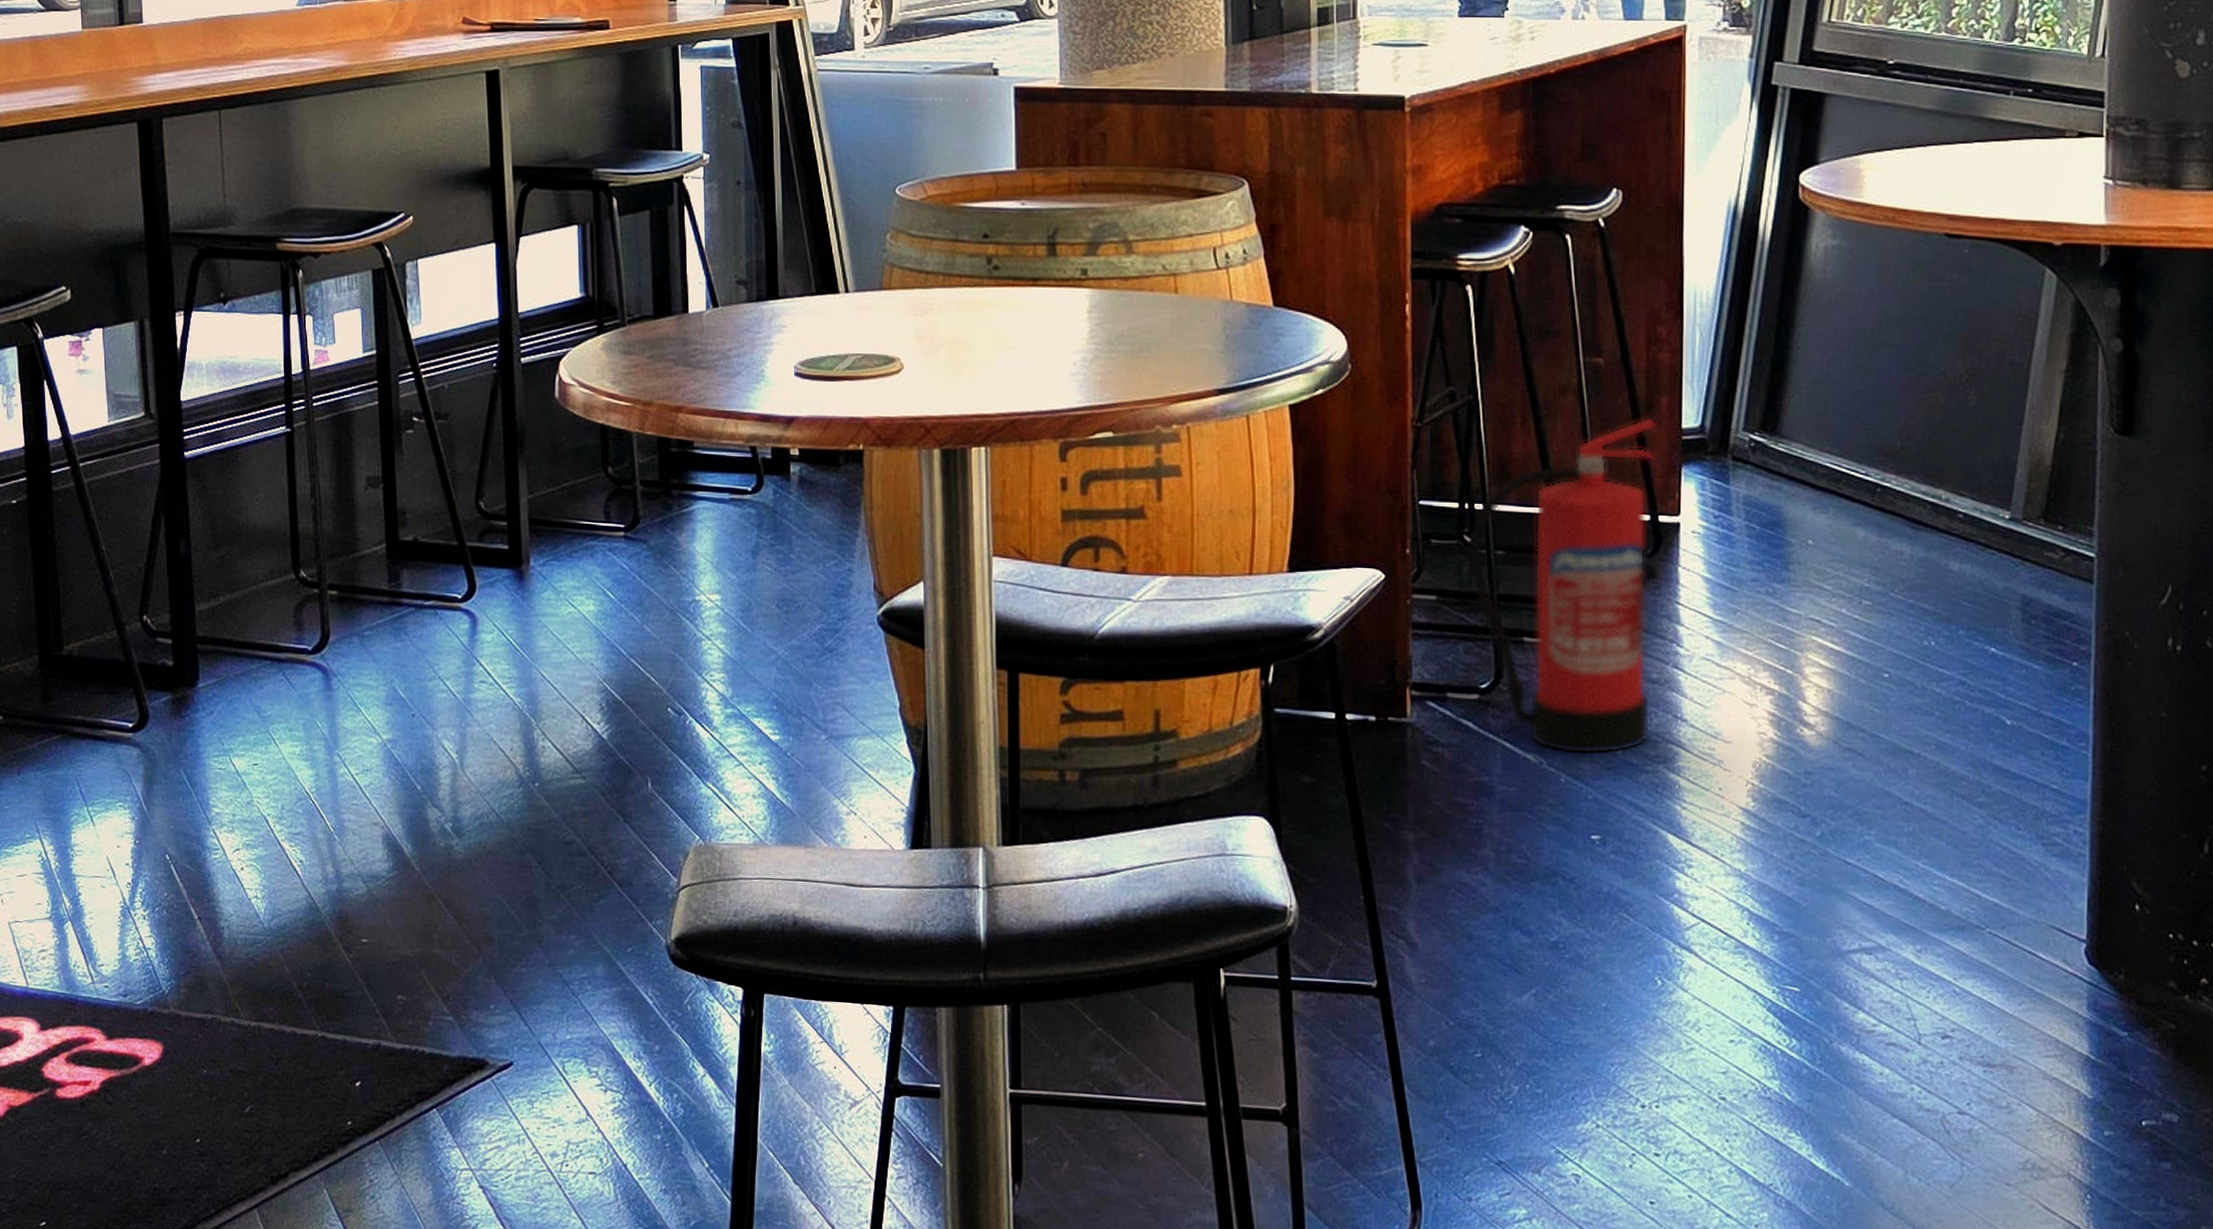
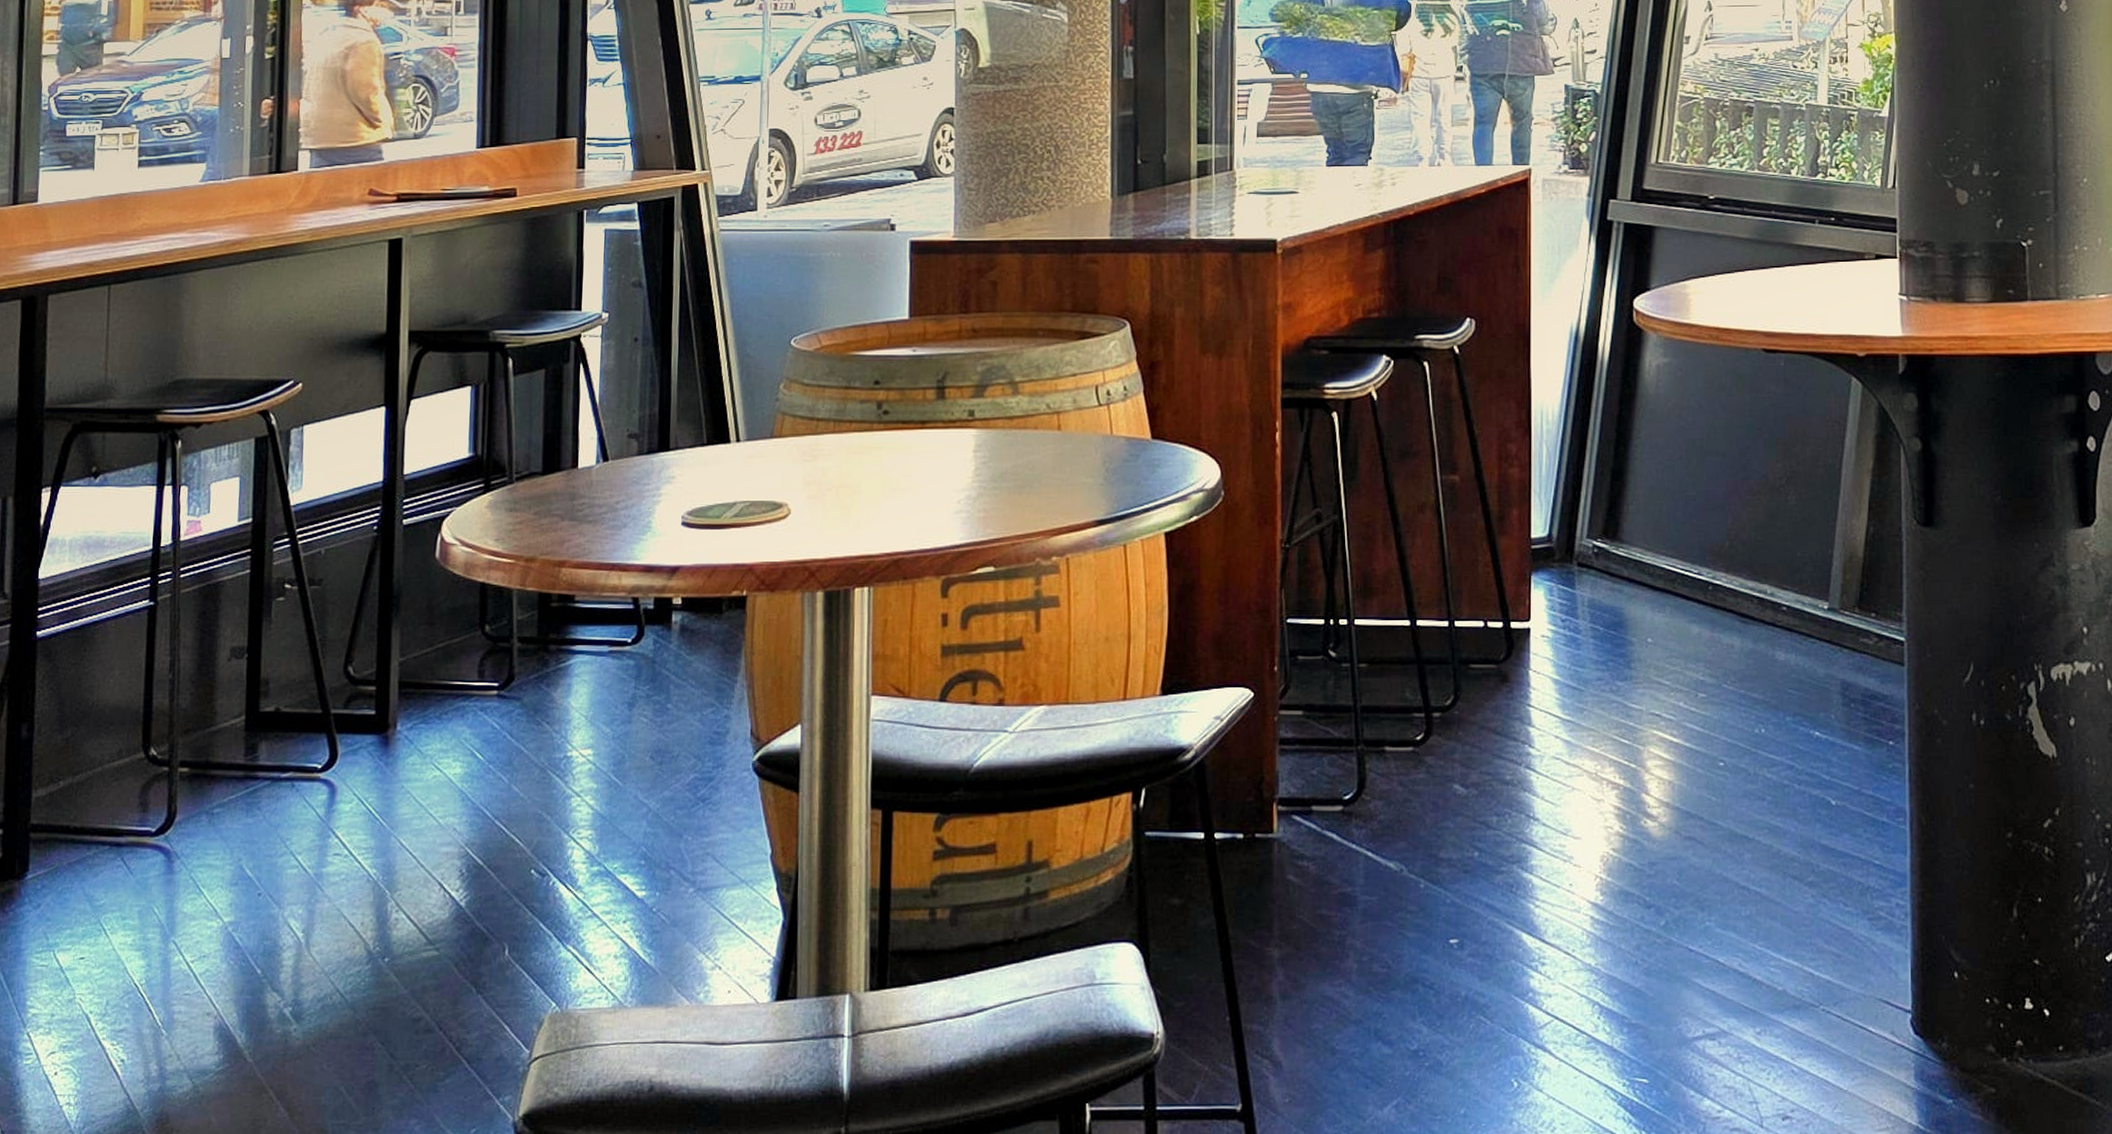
fire extinguisher: present [1469,417,1657,755] -> none [1334,529,1508,859]

